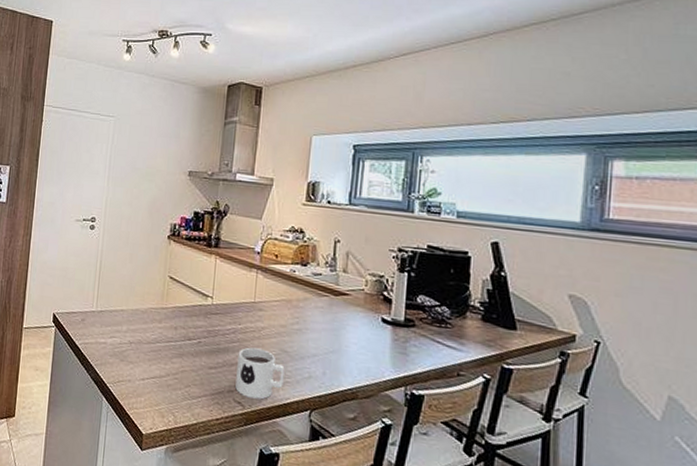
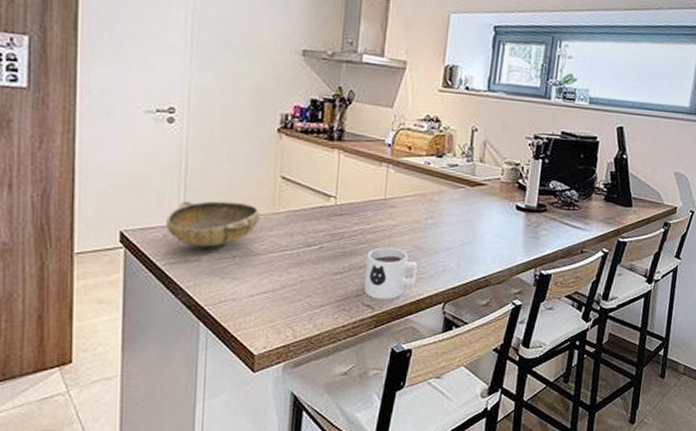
bowl: none [84,292,152,336] -> present [166,201,260,250]

